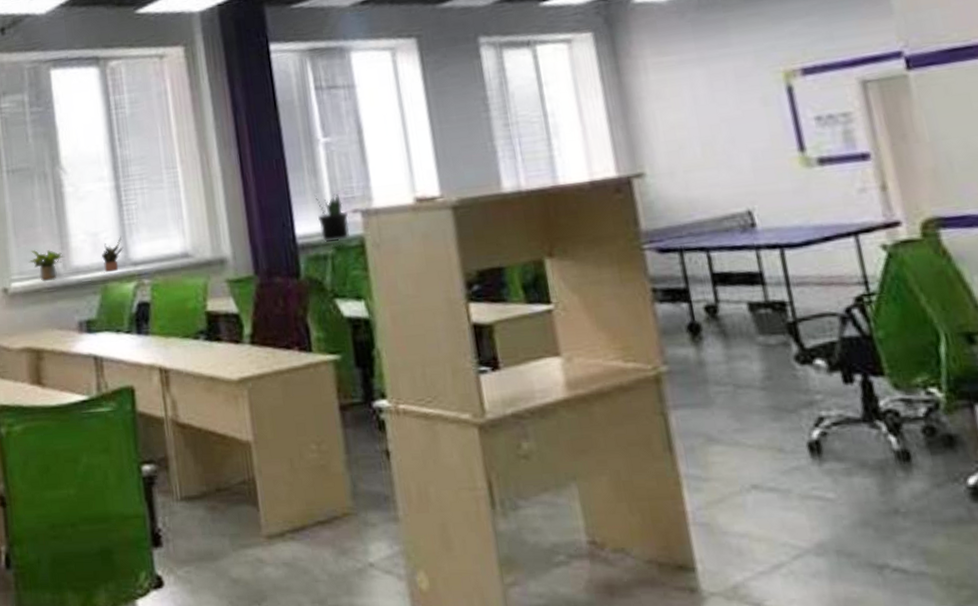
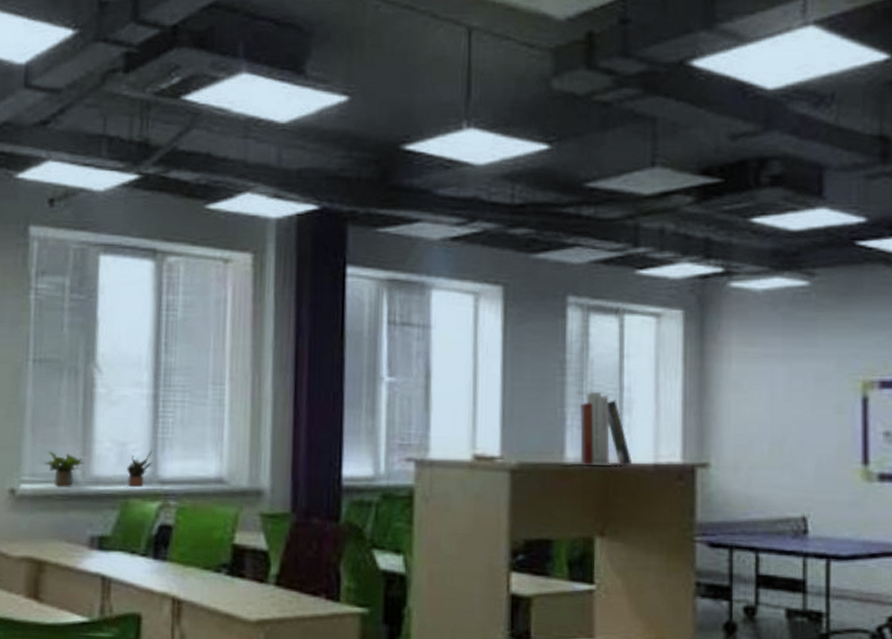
planter: present [315,193,349,242] -> none [369,437,401,488]
books: none [508,121,569,192] -> present [579,391,633,466]

